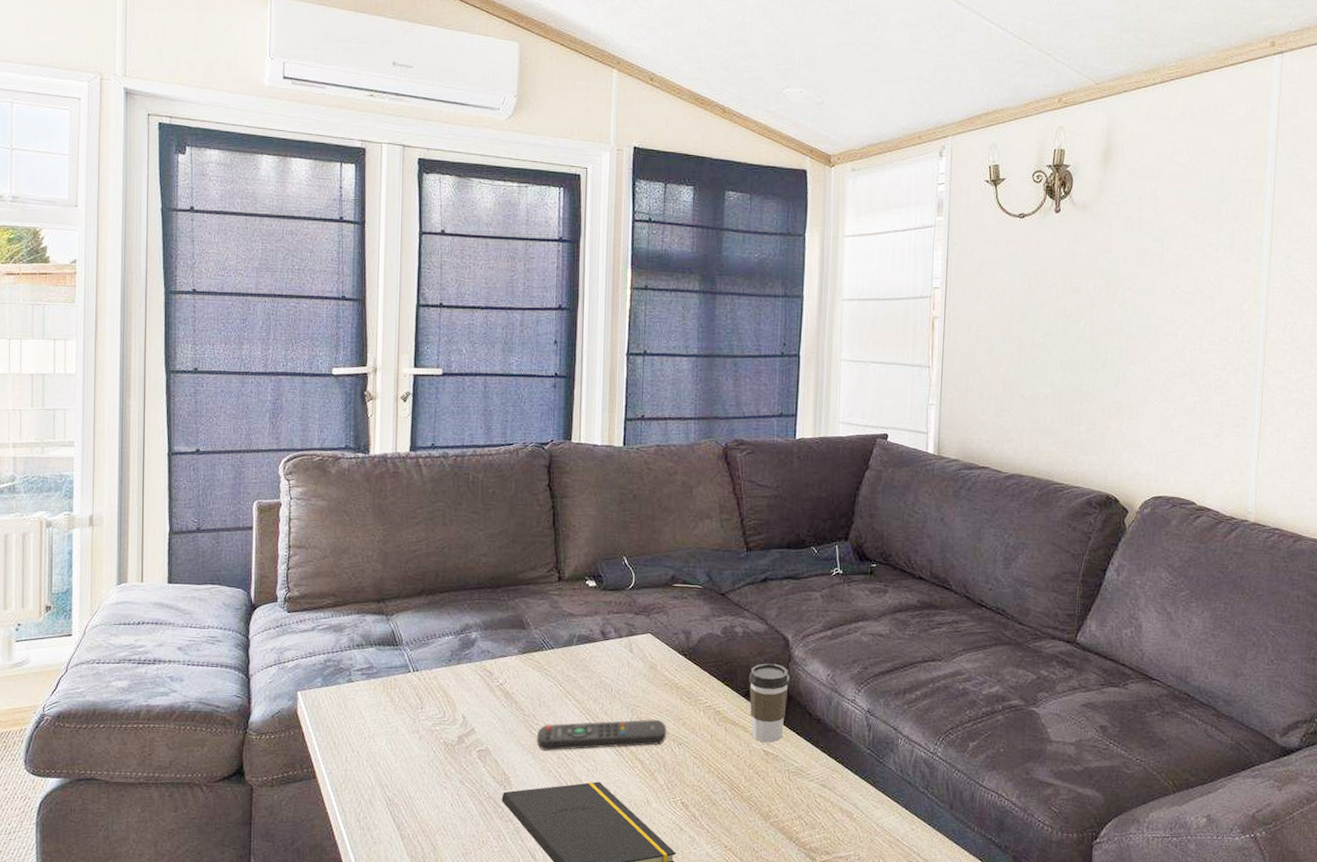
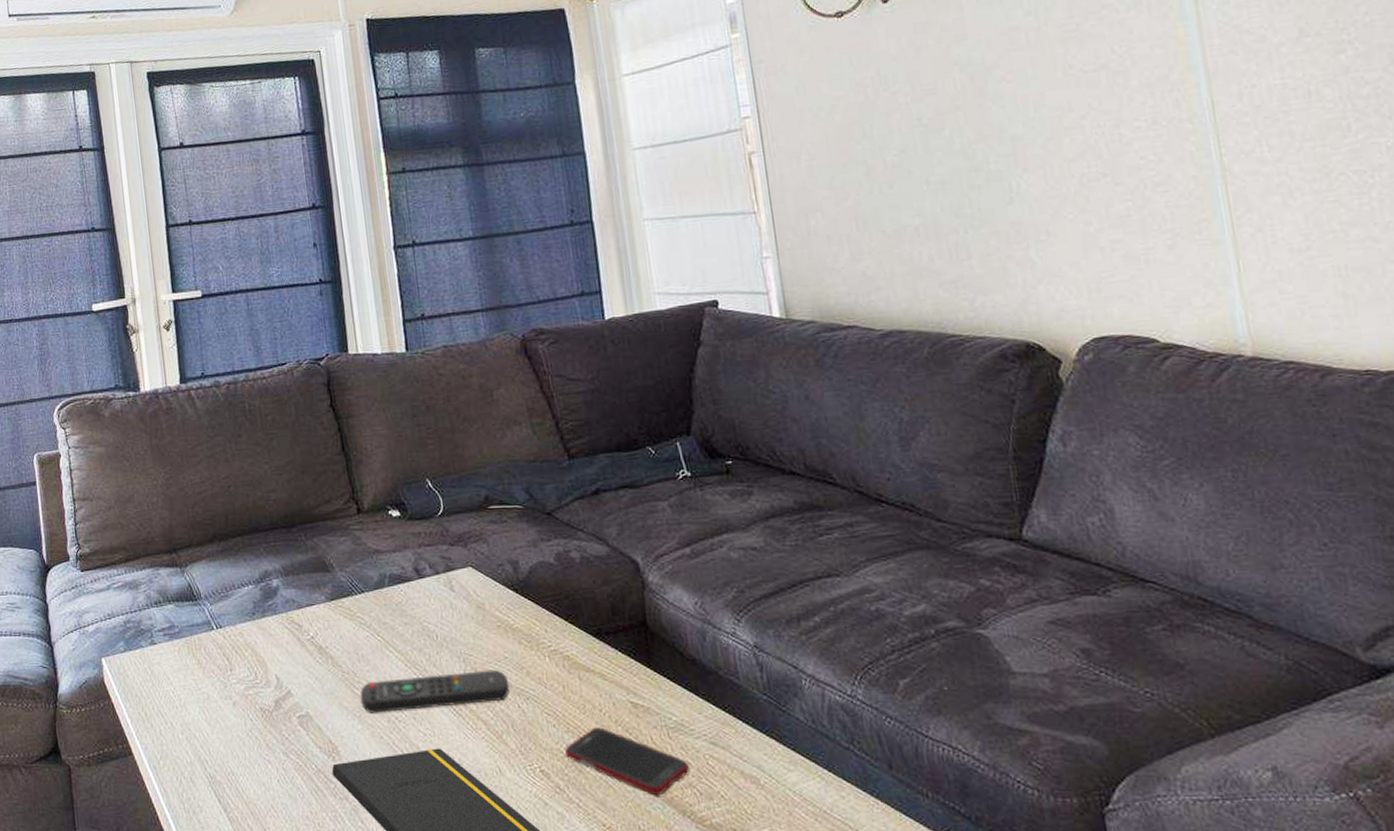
cell phone: none [704,769,801,825] -> present [565,727,689,796]
coffee cup: present [749,663,789,743] -> none [596,593,651,692]

